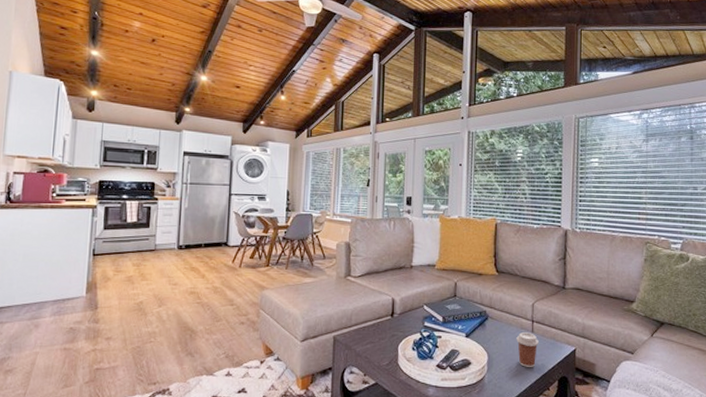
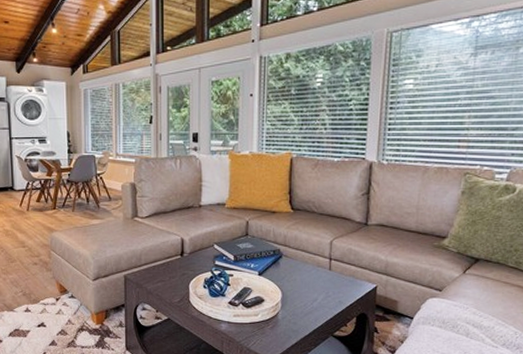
coffee cup: present [516,332,539,368] -> none [312,270,337,305]

